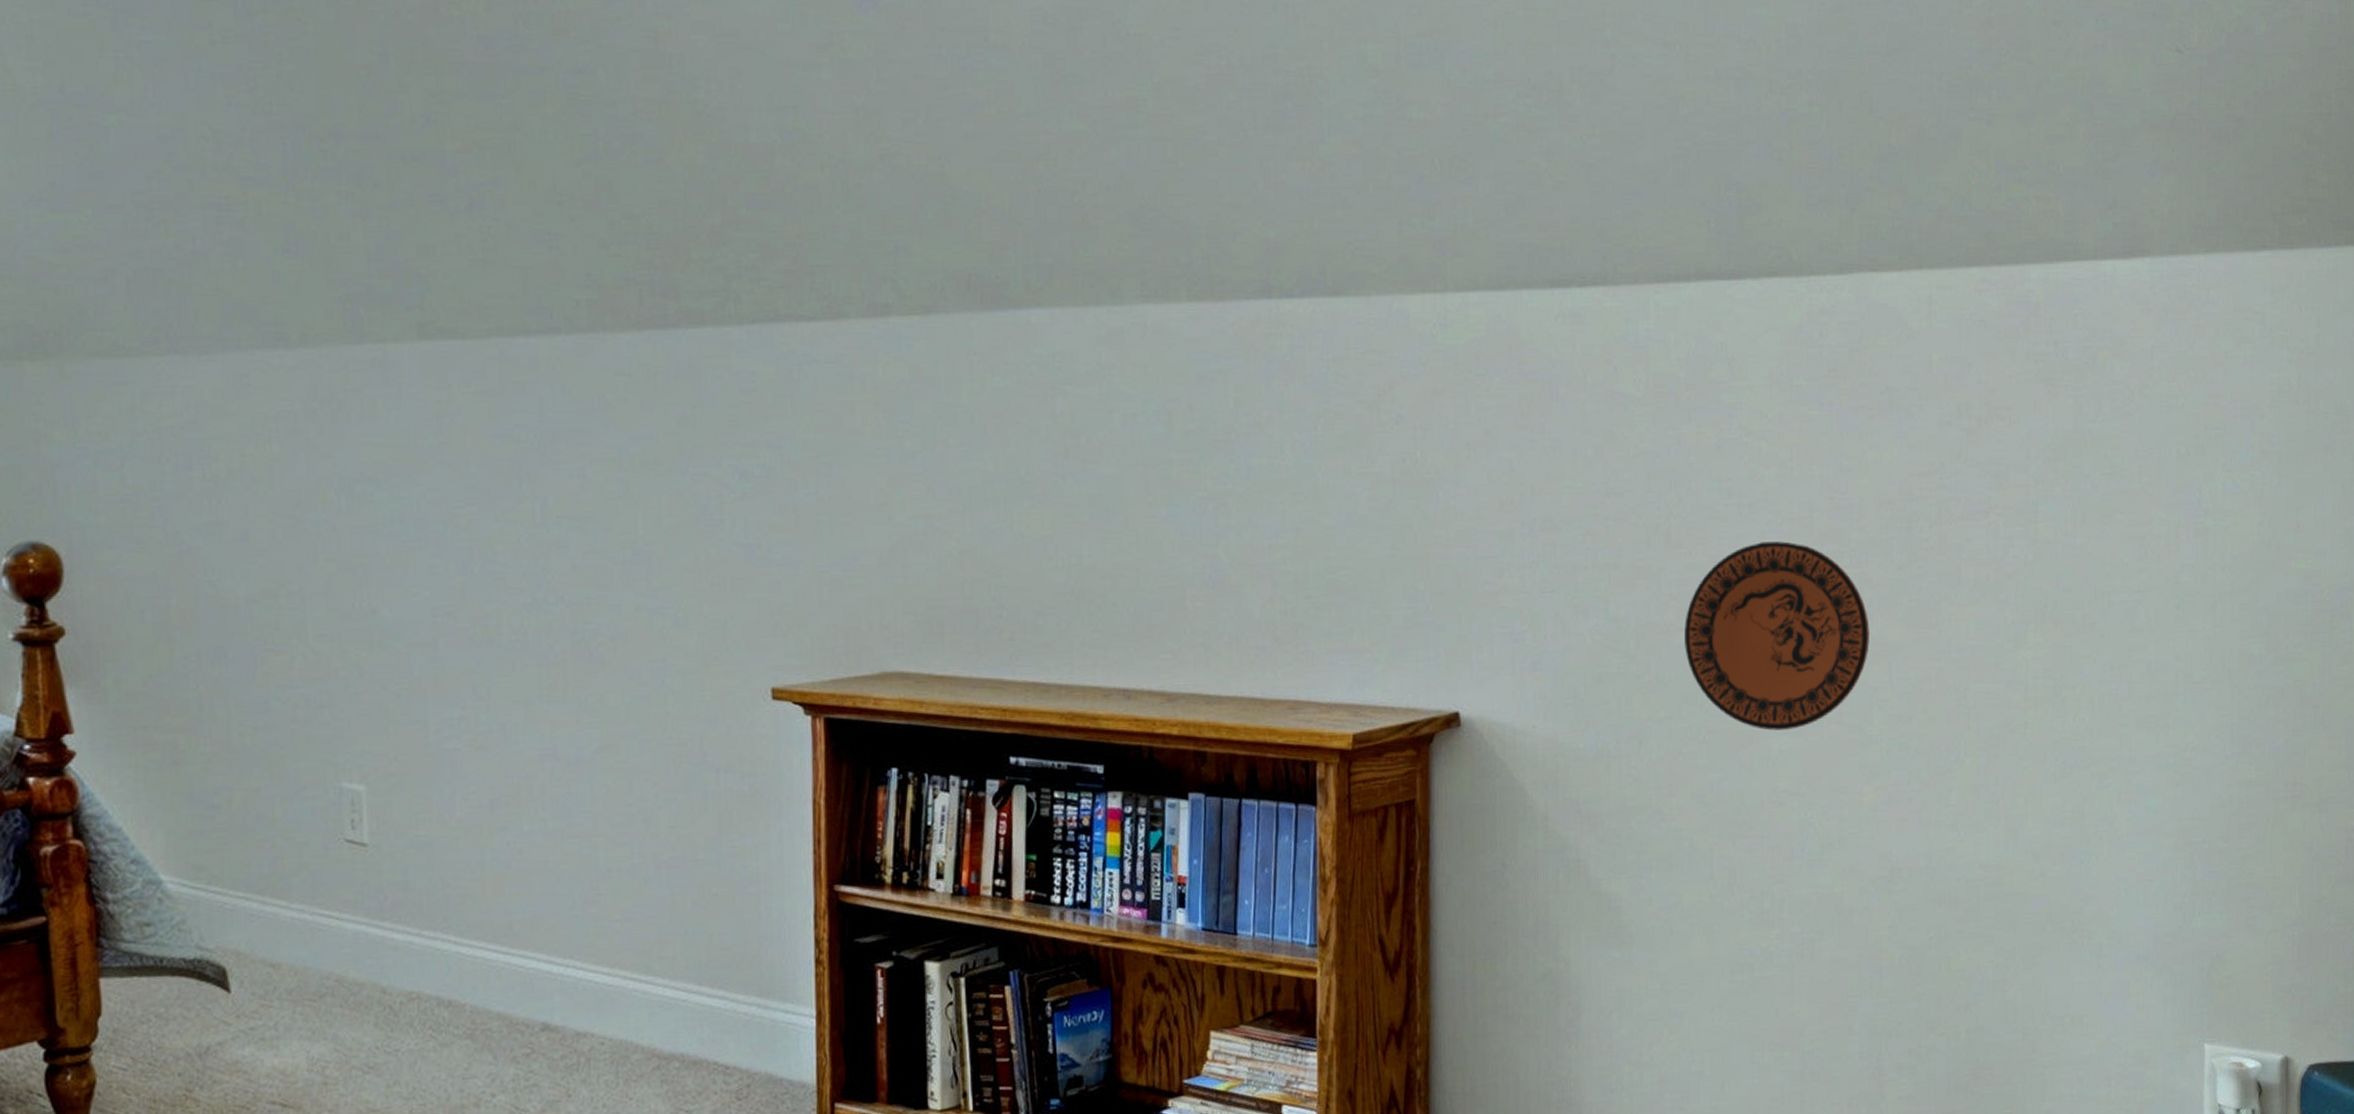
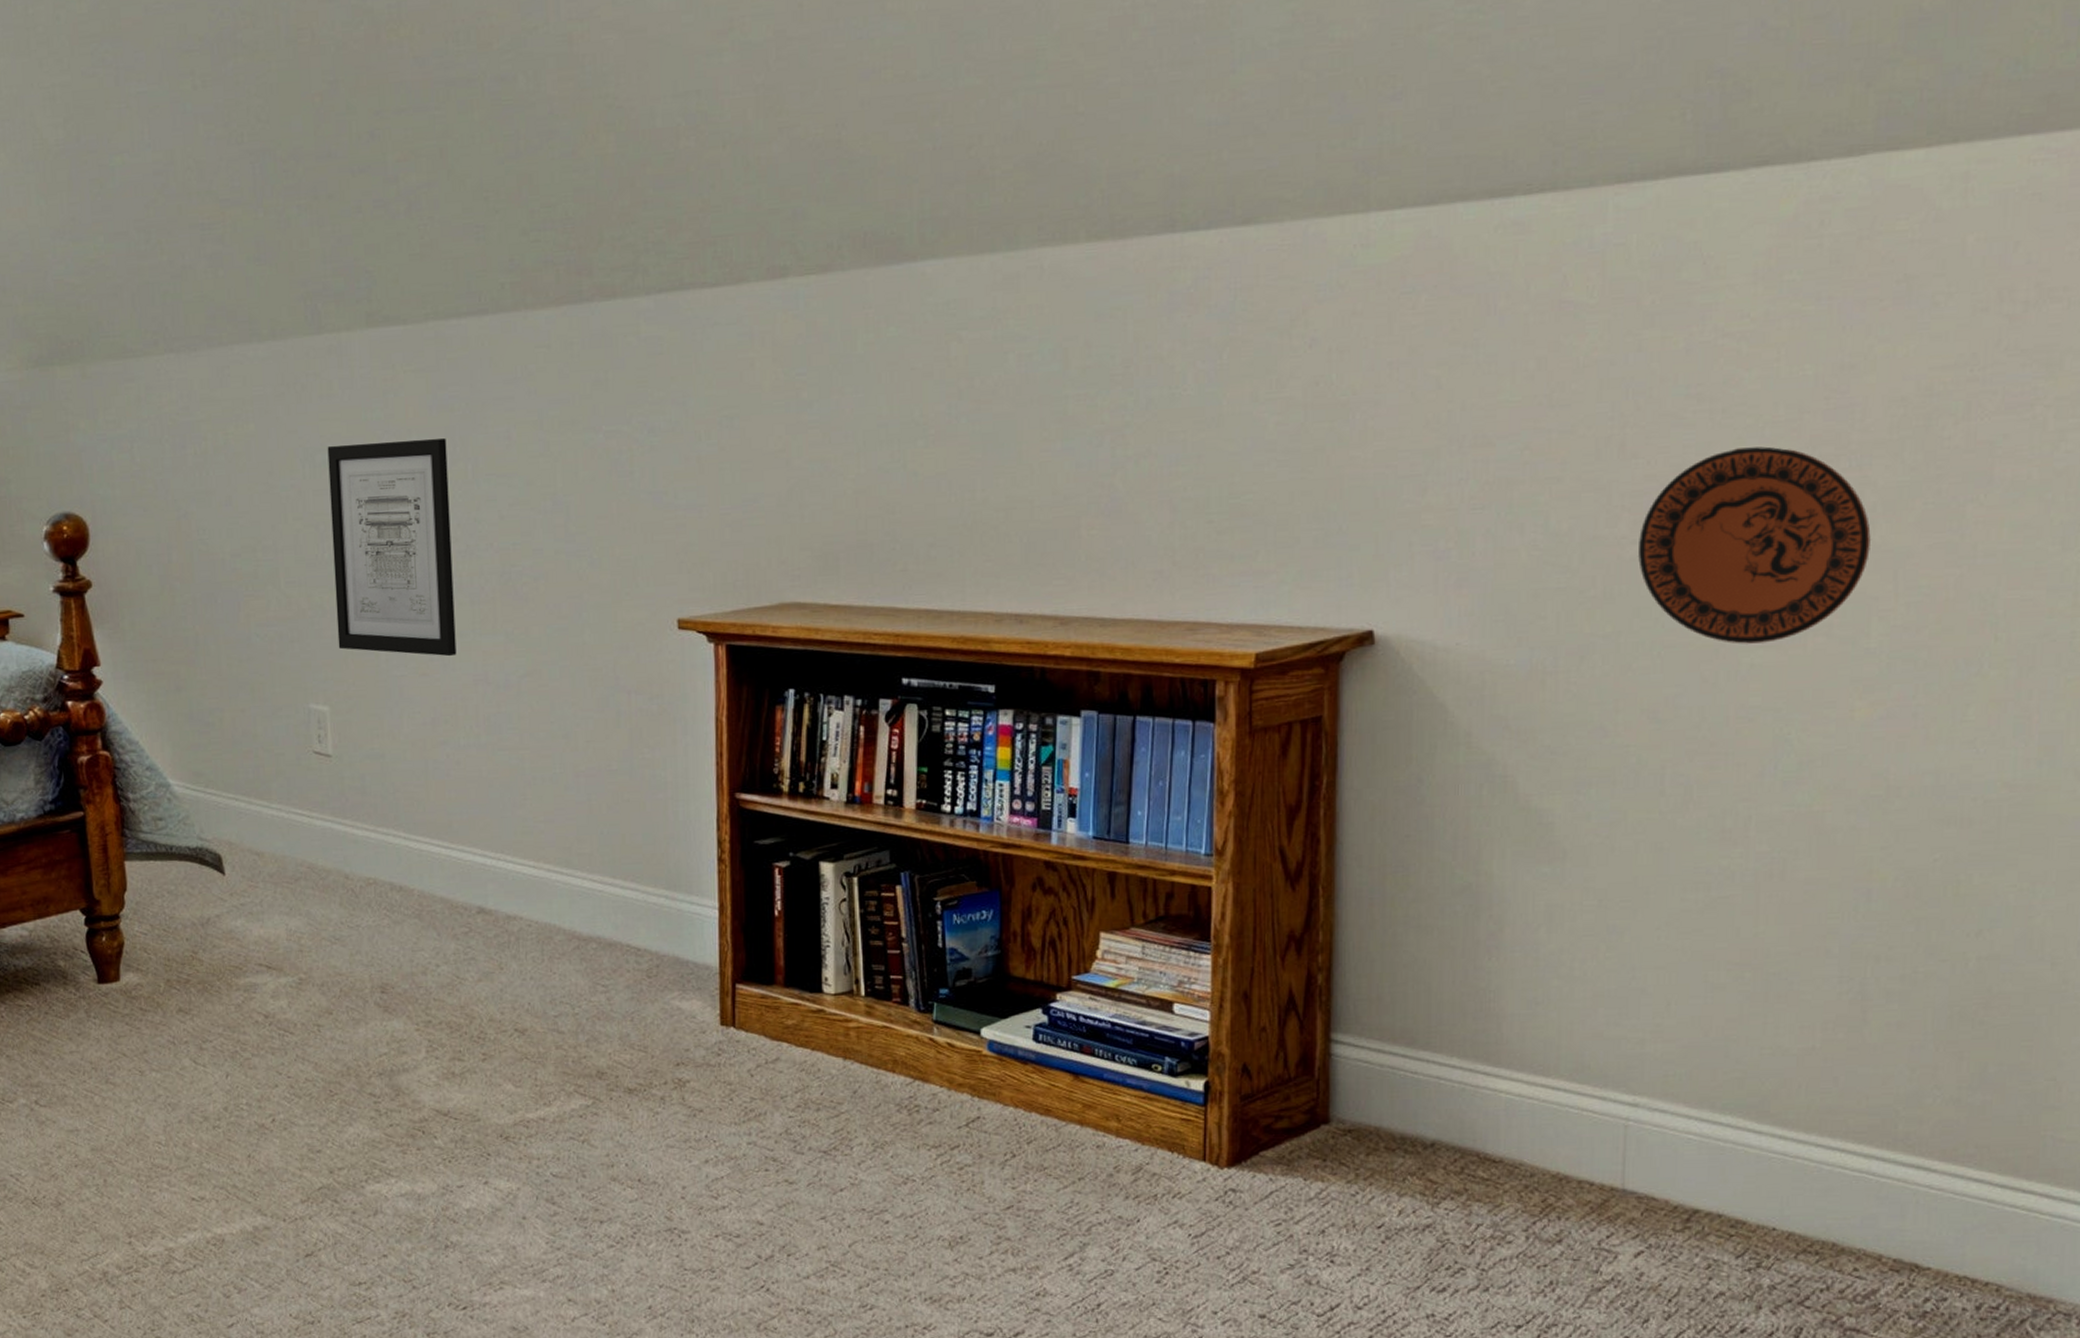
wall art: none [368,473,520,727] -> present [327,438,457,657]

